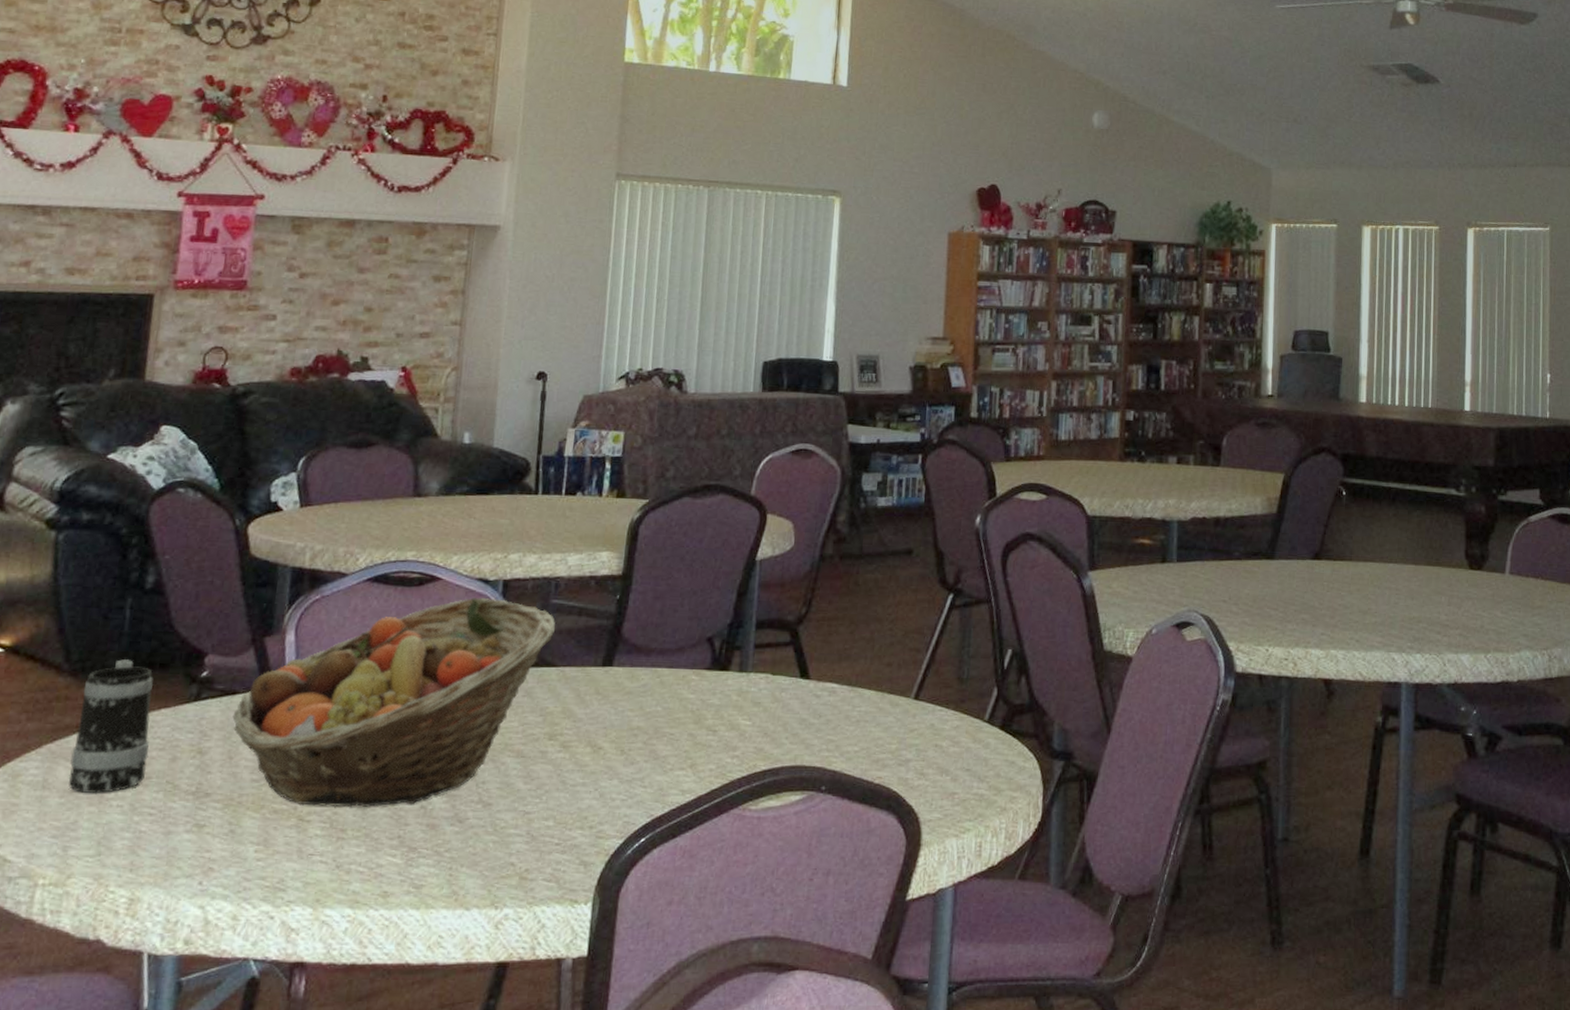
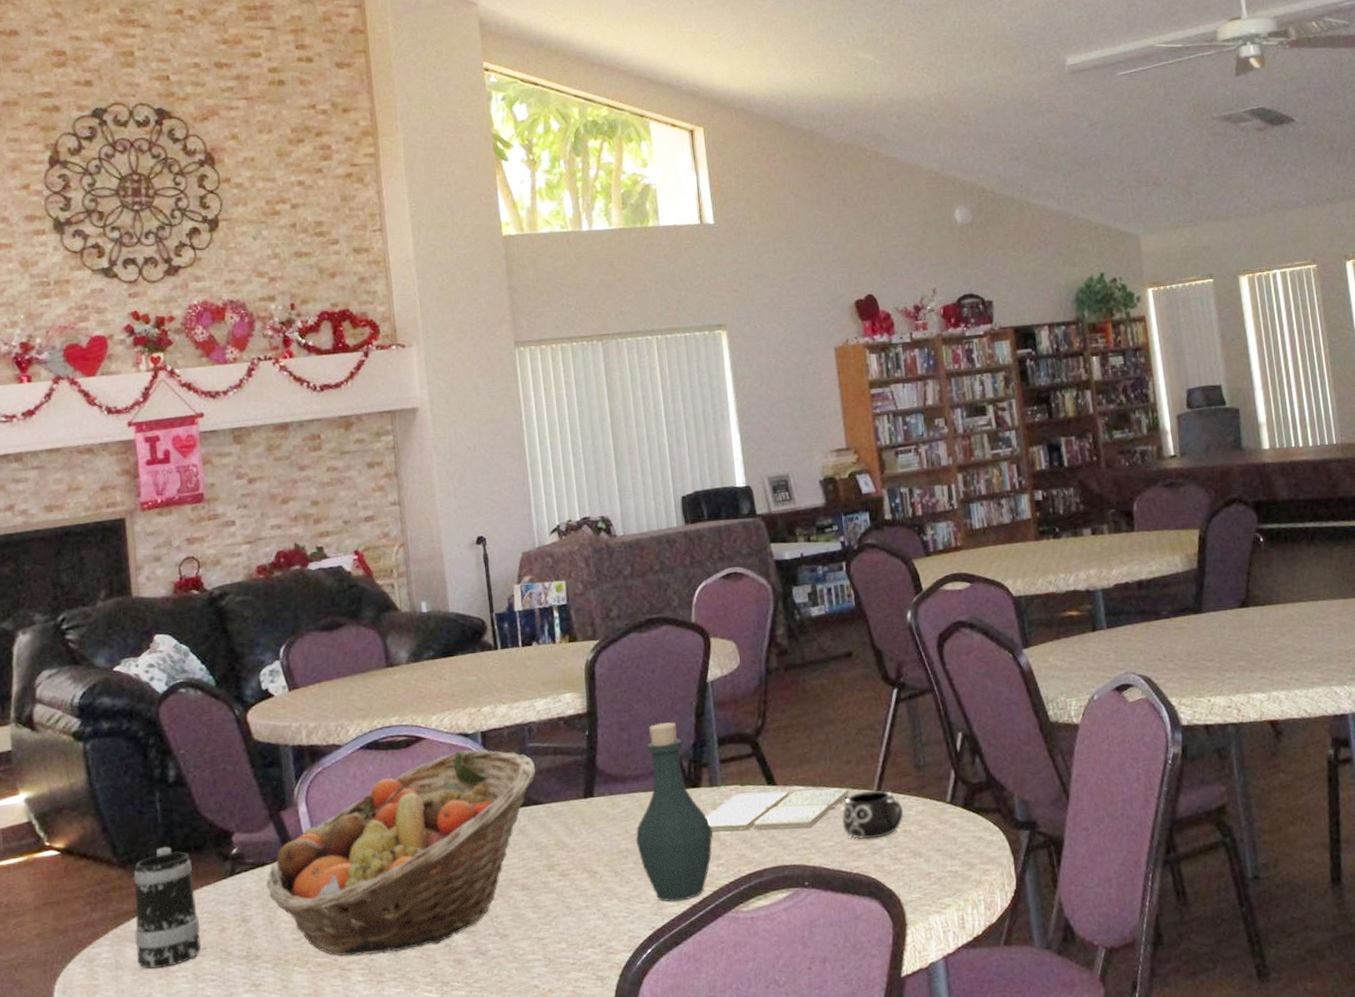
bottle: none [649,596,734,790] -> present [635,722,713,902]
drink coaster: none [729,683,884,729] -> present [706,788,849,832]
mug: none [871,698,938,749] -> present [842,790,904,840]

